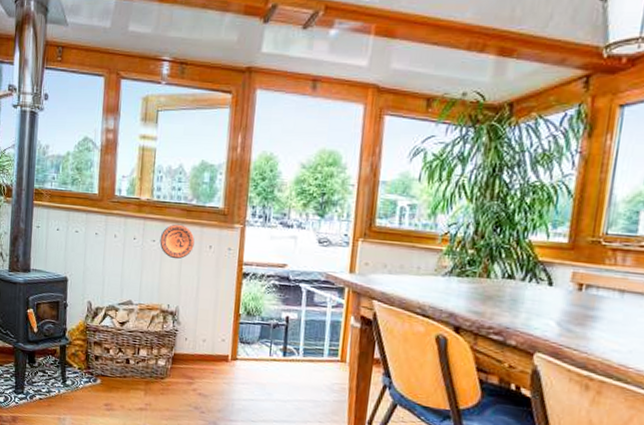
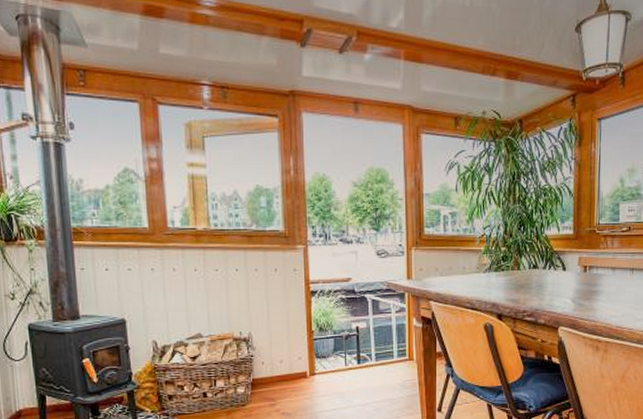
decorative plate: present [160,224,195,260] -> none [223,250,259,286]

